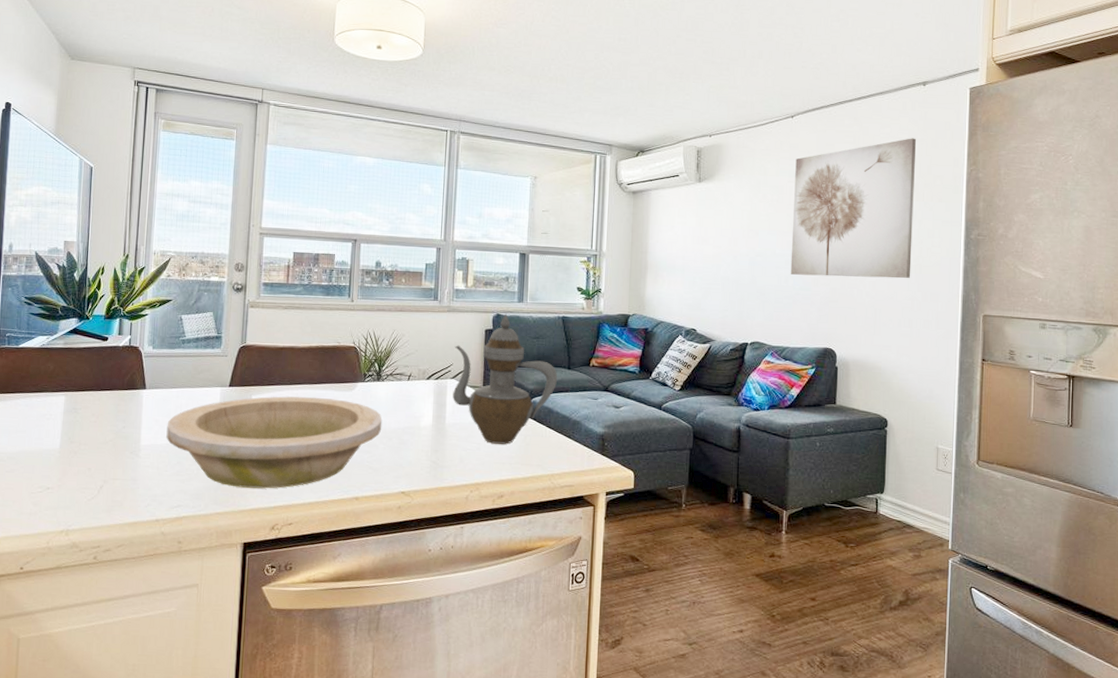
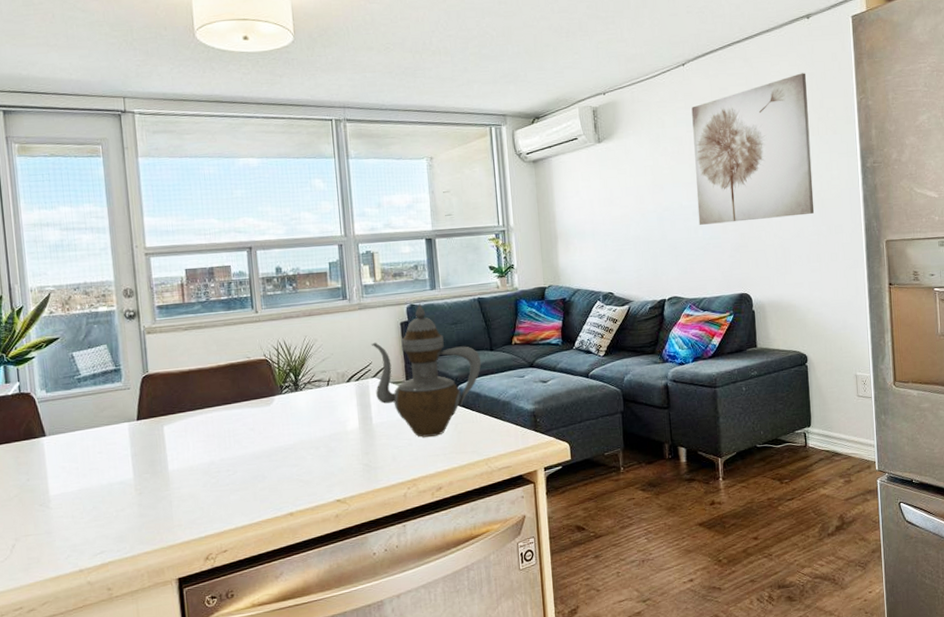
bowl: present [166,396,383,489] -> none [75,416,307,523]

